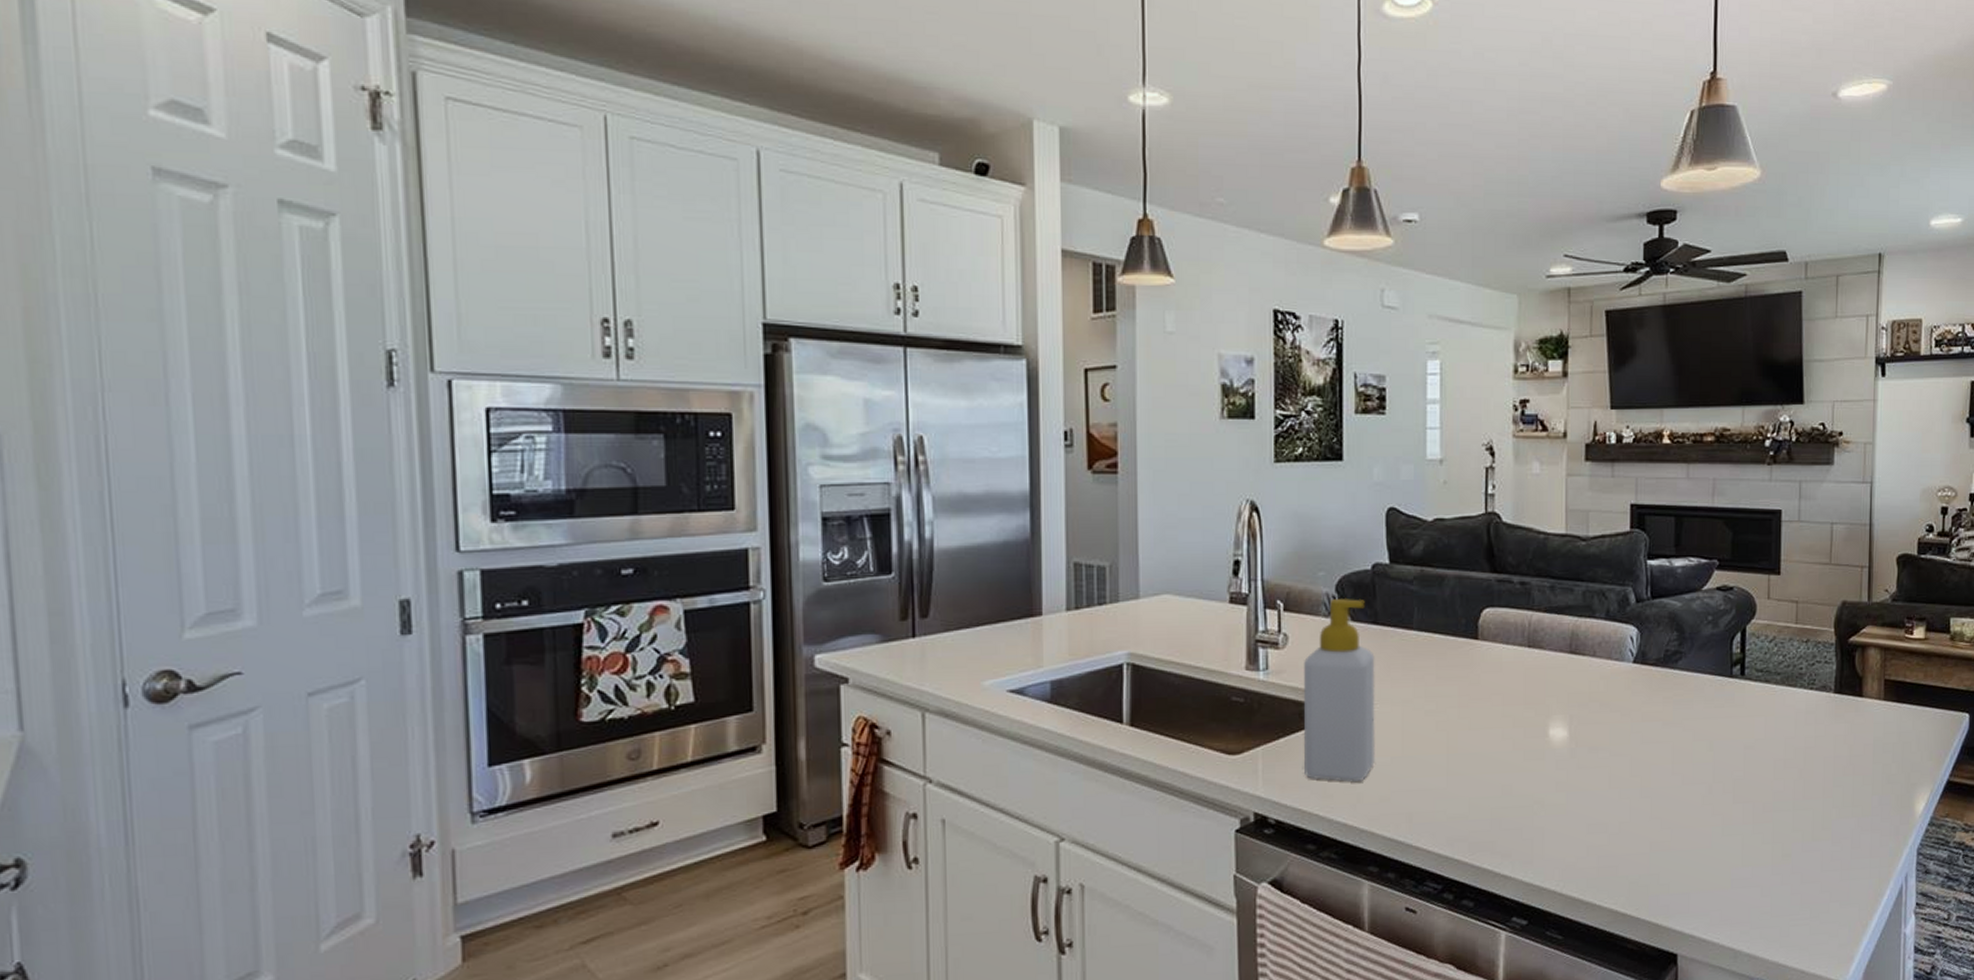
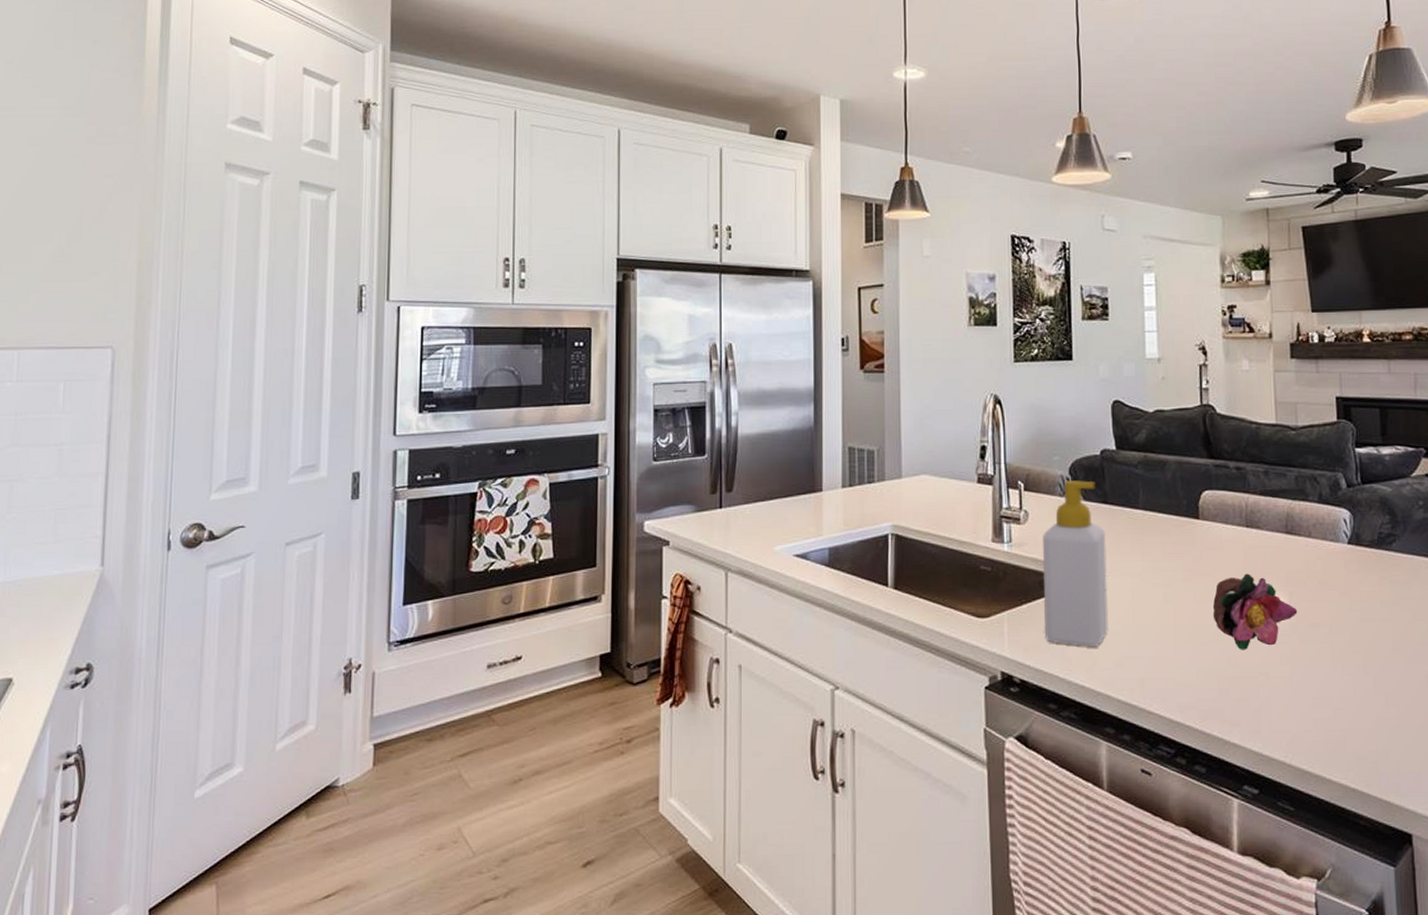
flower: none [1488,697,1578,778] -> present [1212,573,1298,650]

